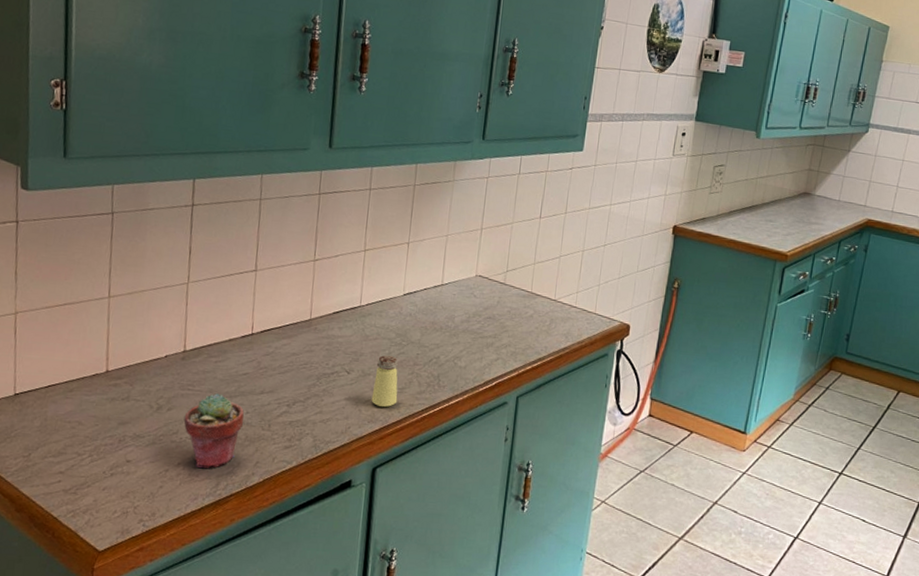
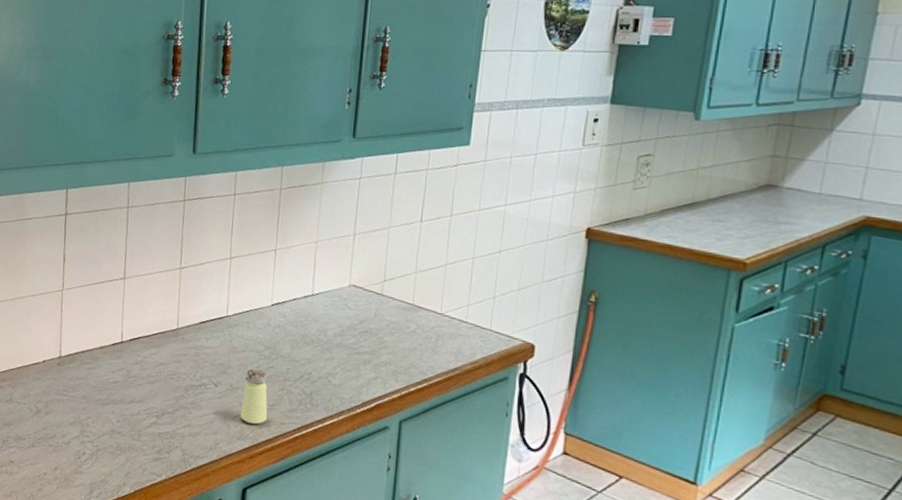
potted succulent: present [184,393,244,469] -> none [60,400,115,476]

